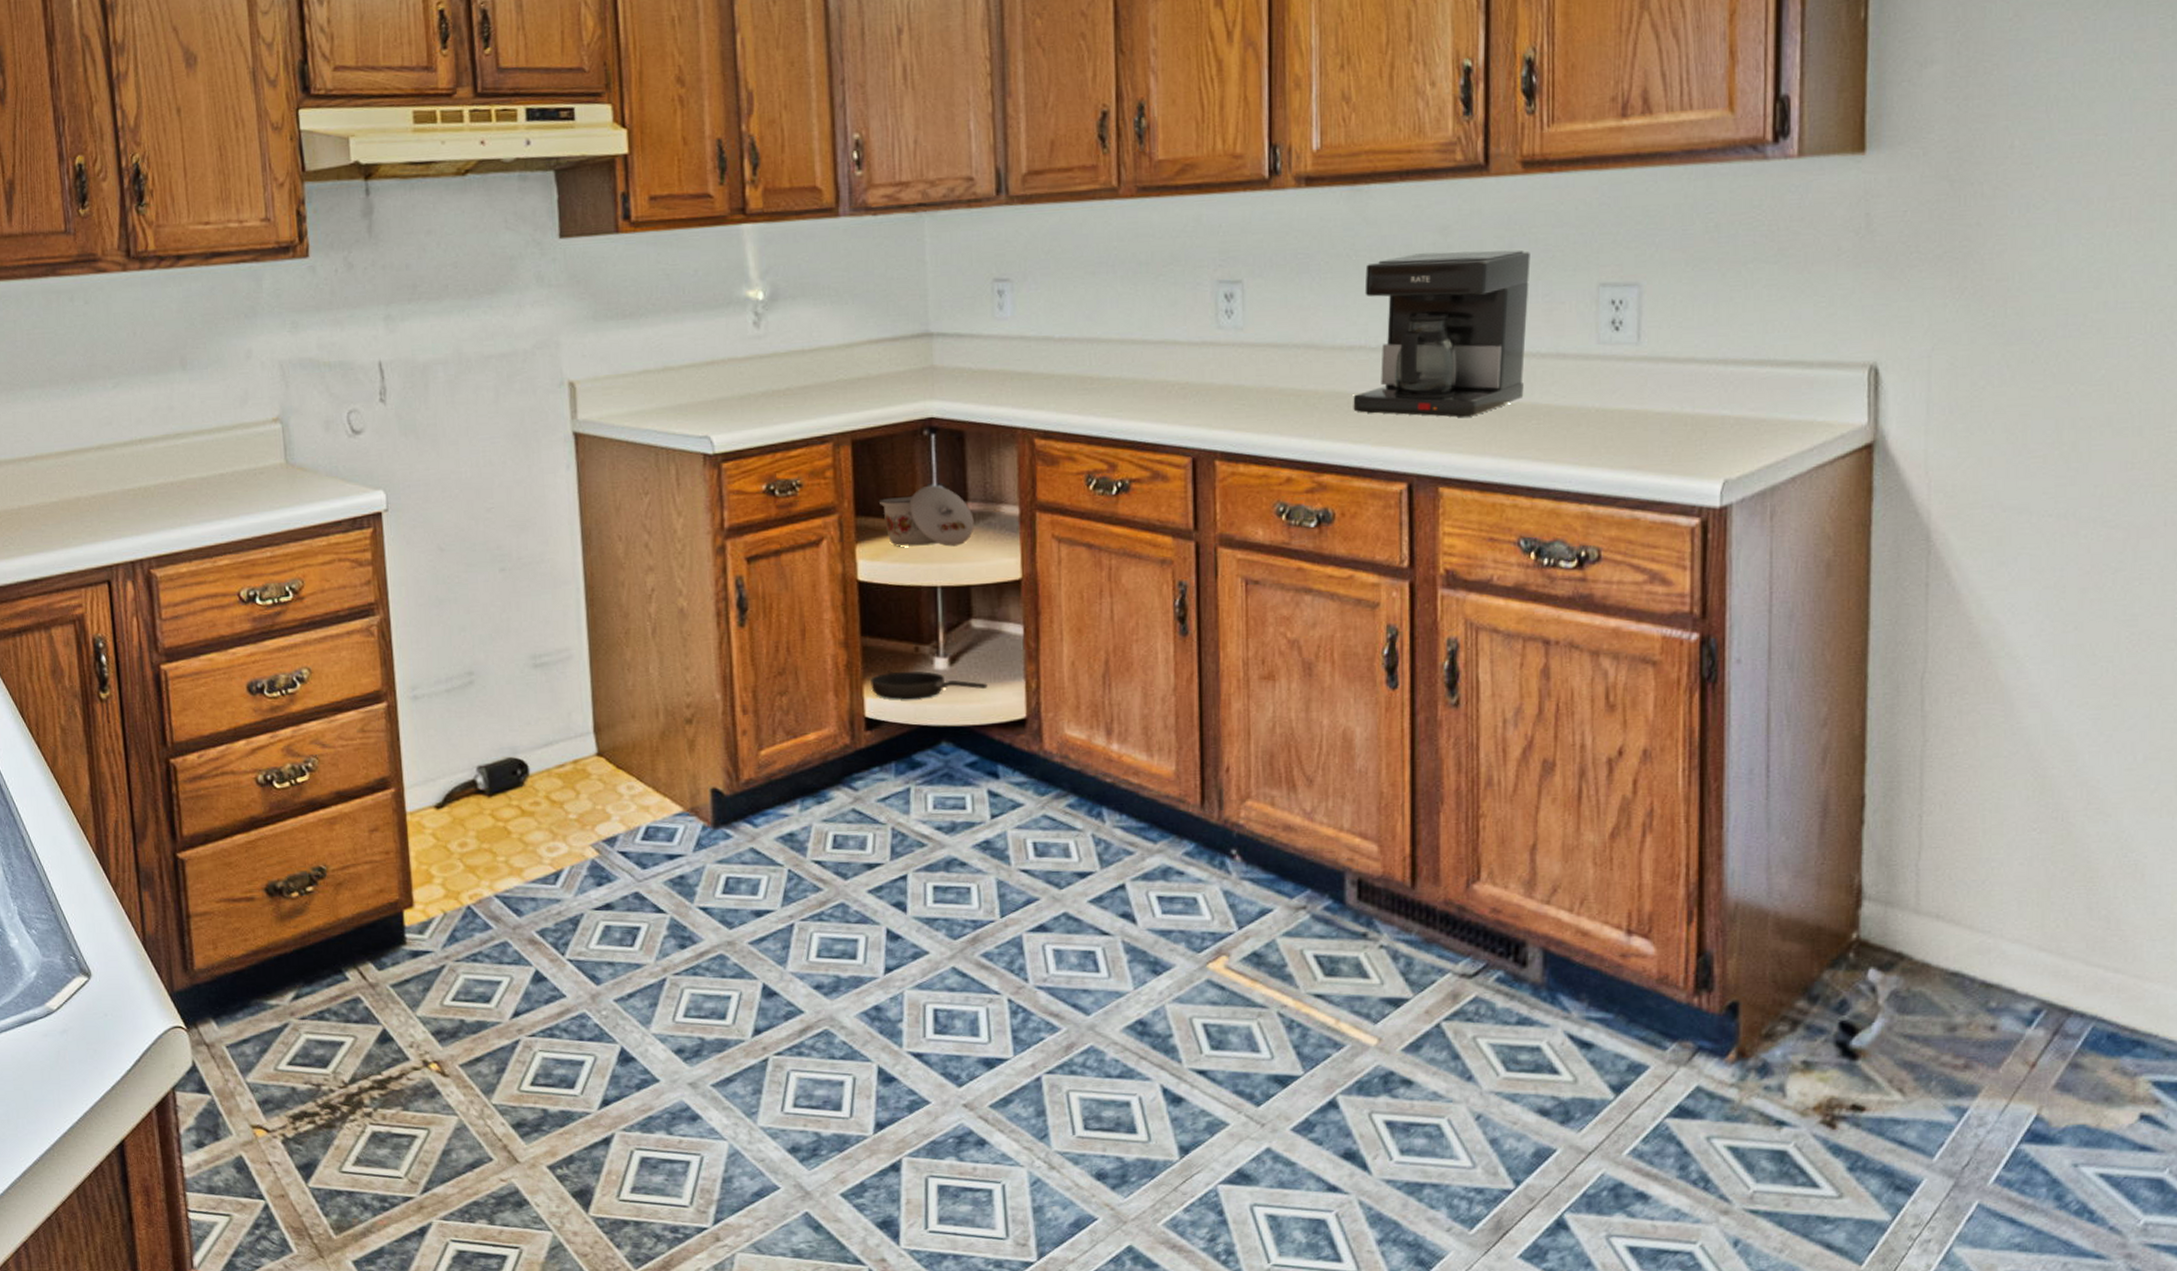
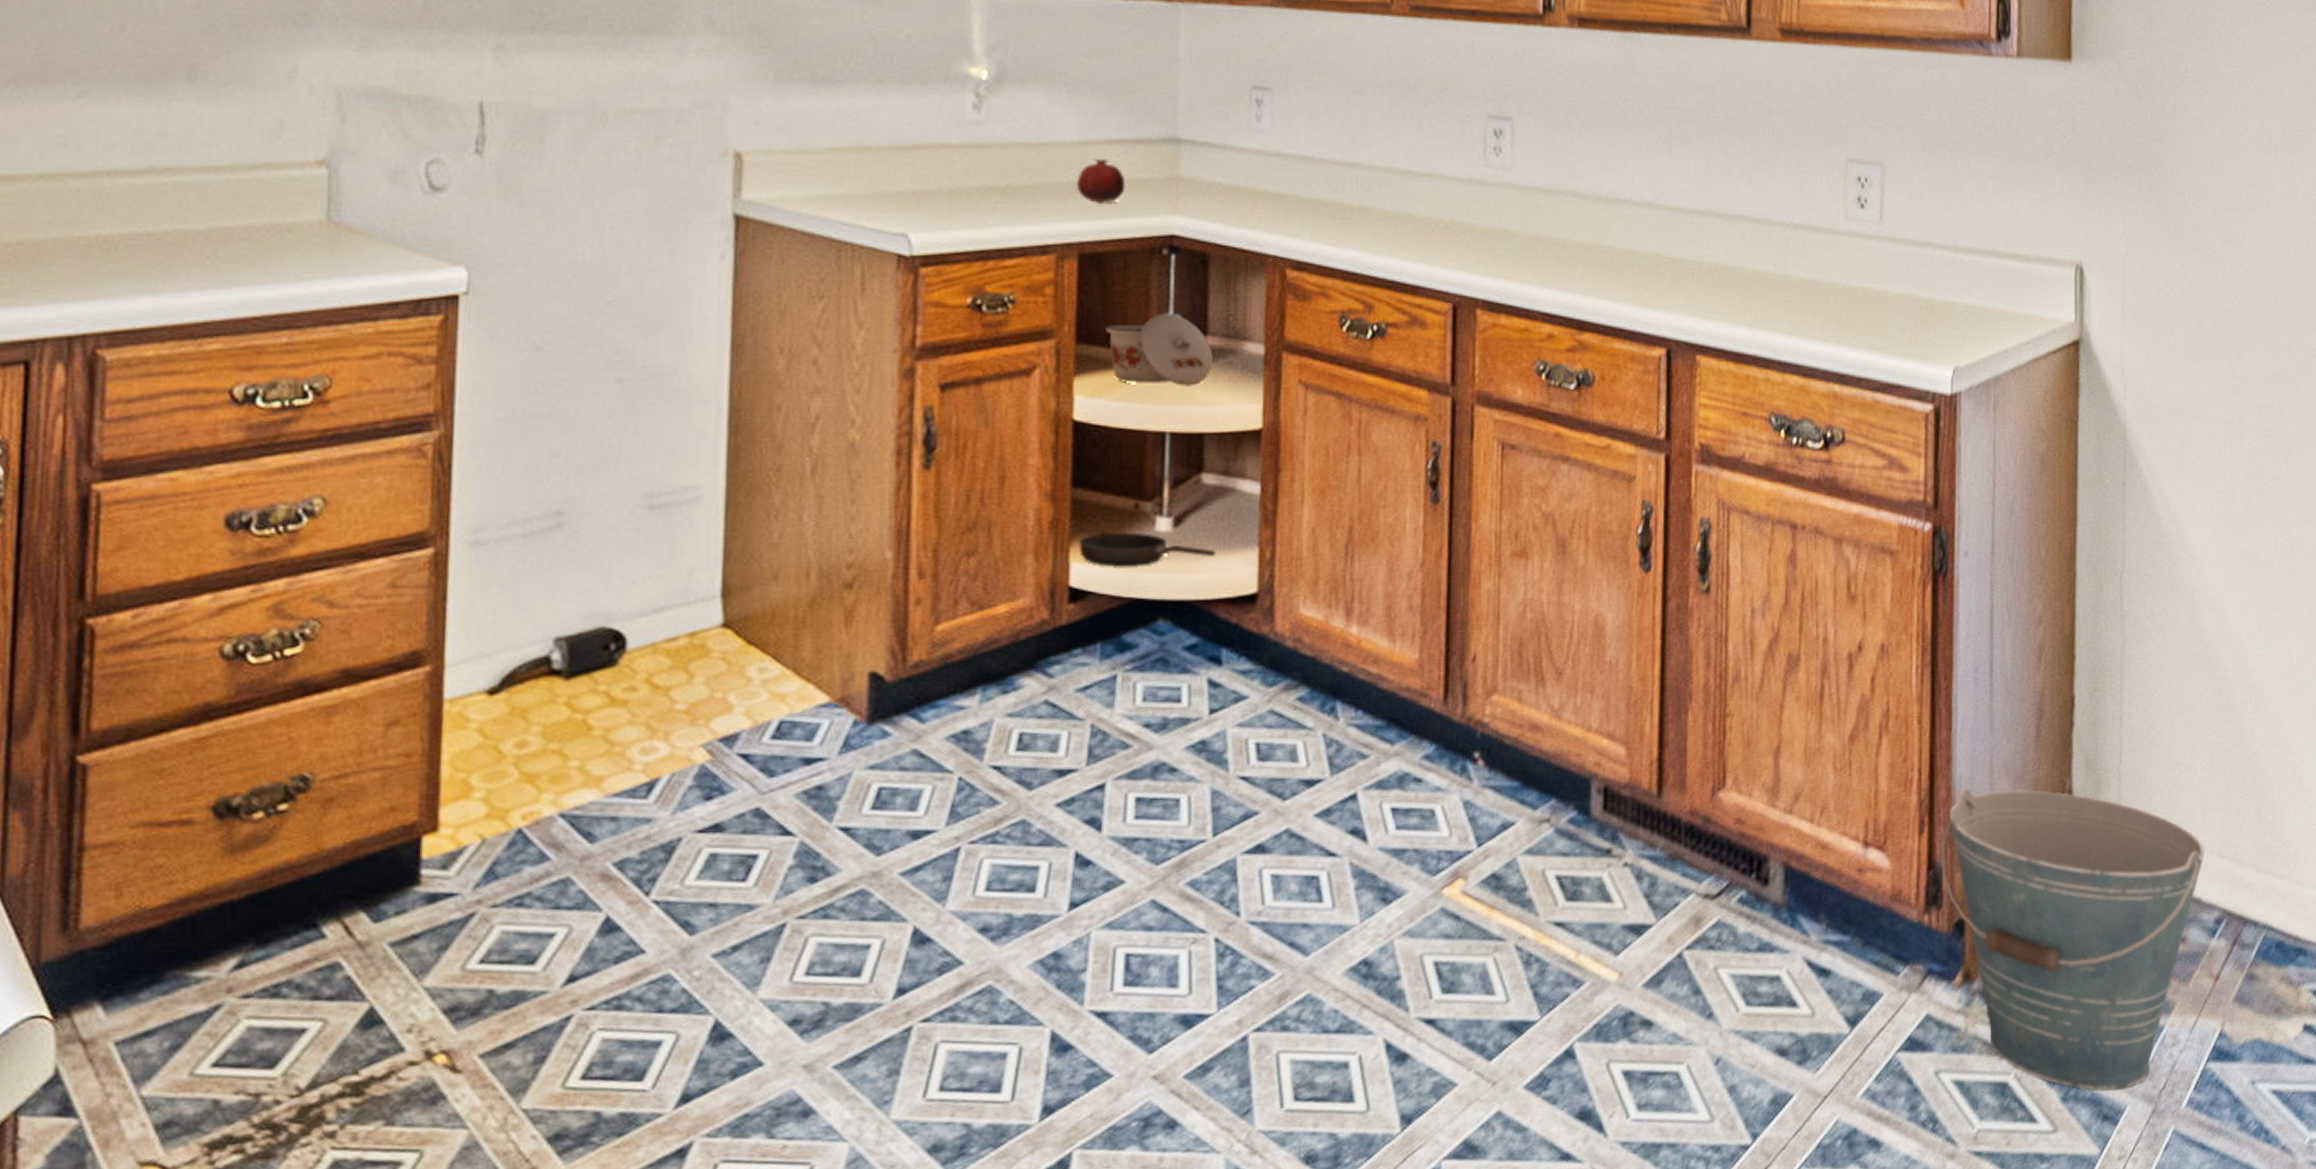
fruit: none [845,356,888,397] -> present [1077,158,1126,205]
coffee maker: present [1353,249,1530,417] -> none [1616,109,1786,283]
bucket: none [1712,882,2020,1164] -> present [1941,788,2205,1091]

